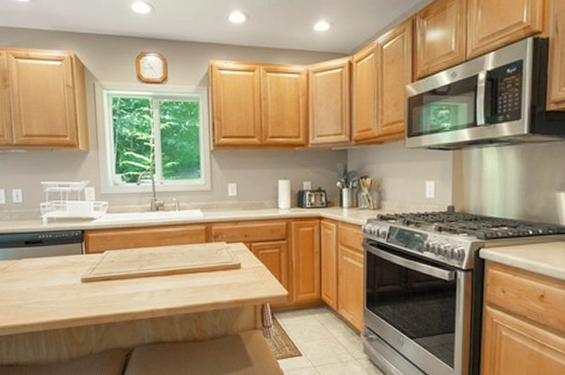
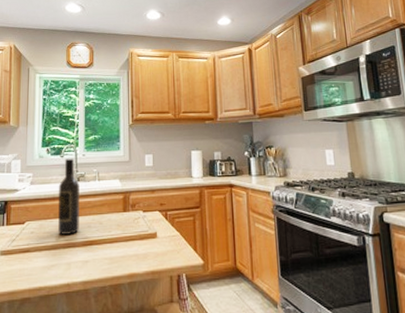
wine bottle: none [136,186,161,264] -> present [58,158,80,235]

